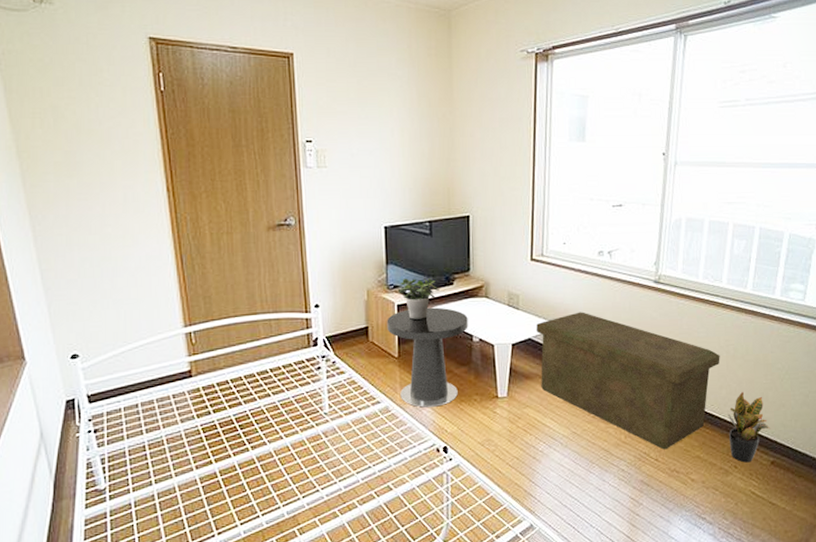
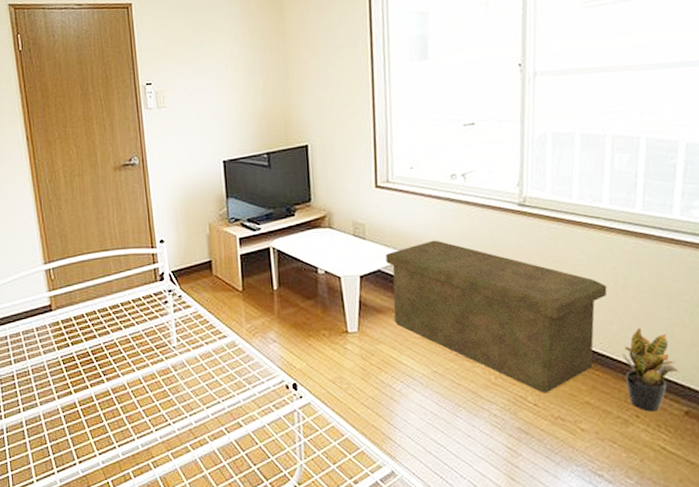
side table: present [387,307,468,408] -> none [229,239,313,342]
potted plant: present [399,278,439,320] -> none [240,210,281,253]

